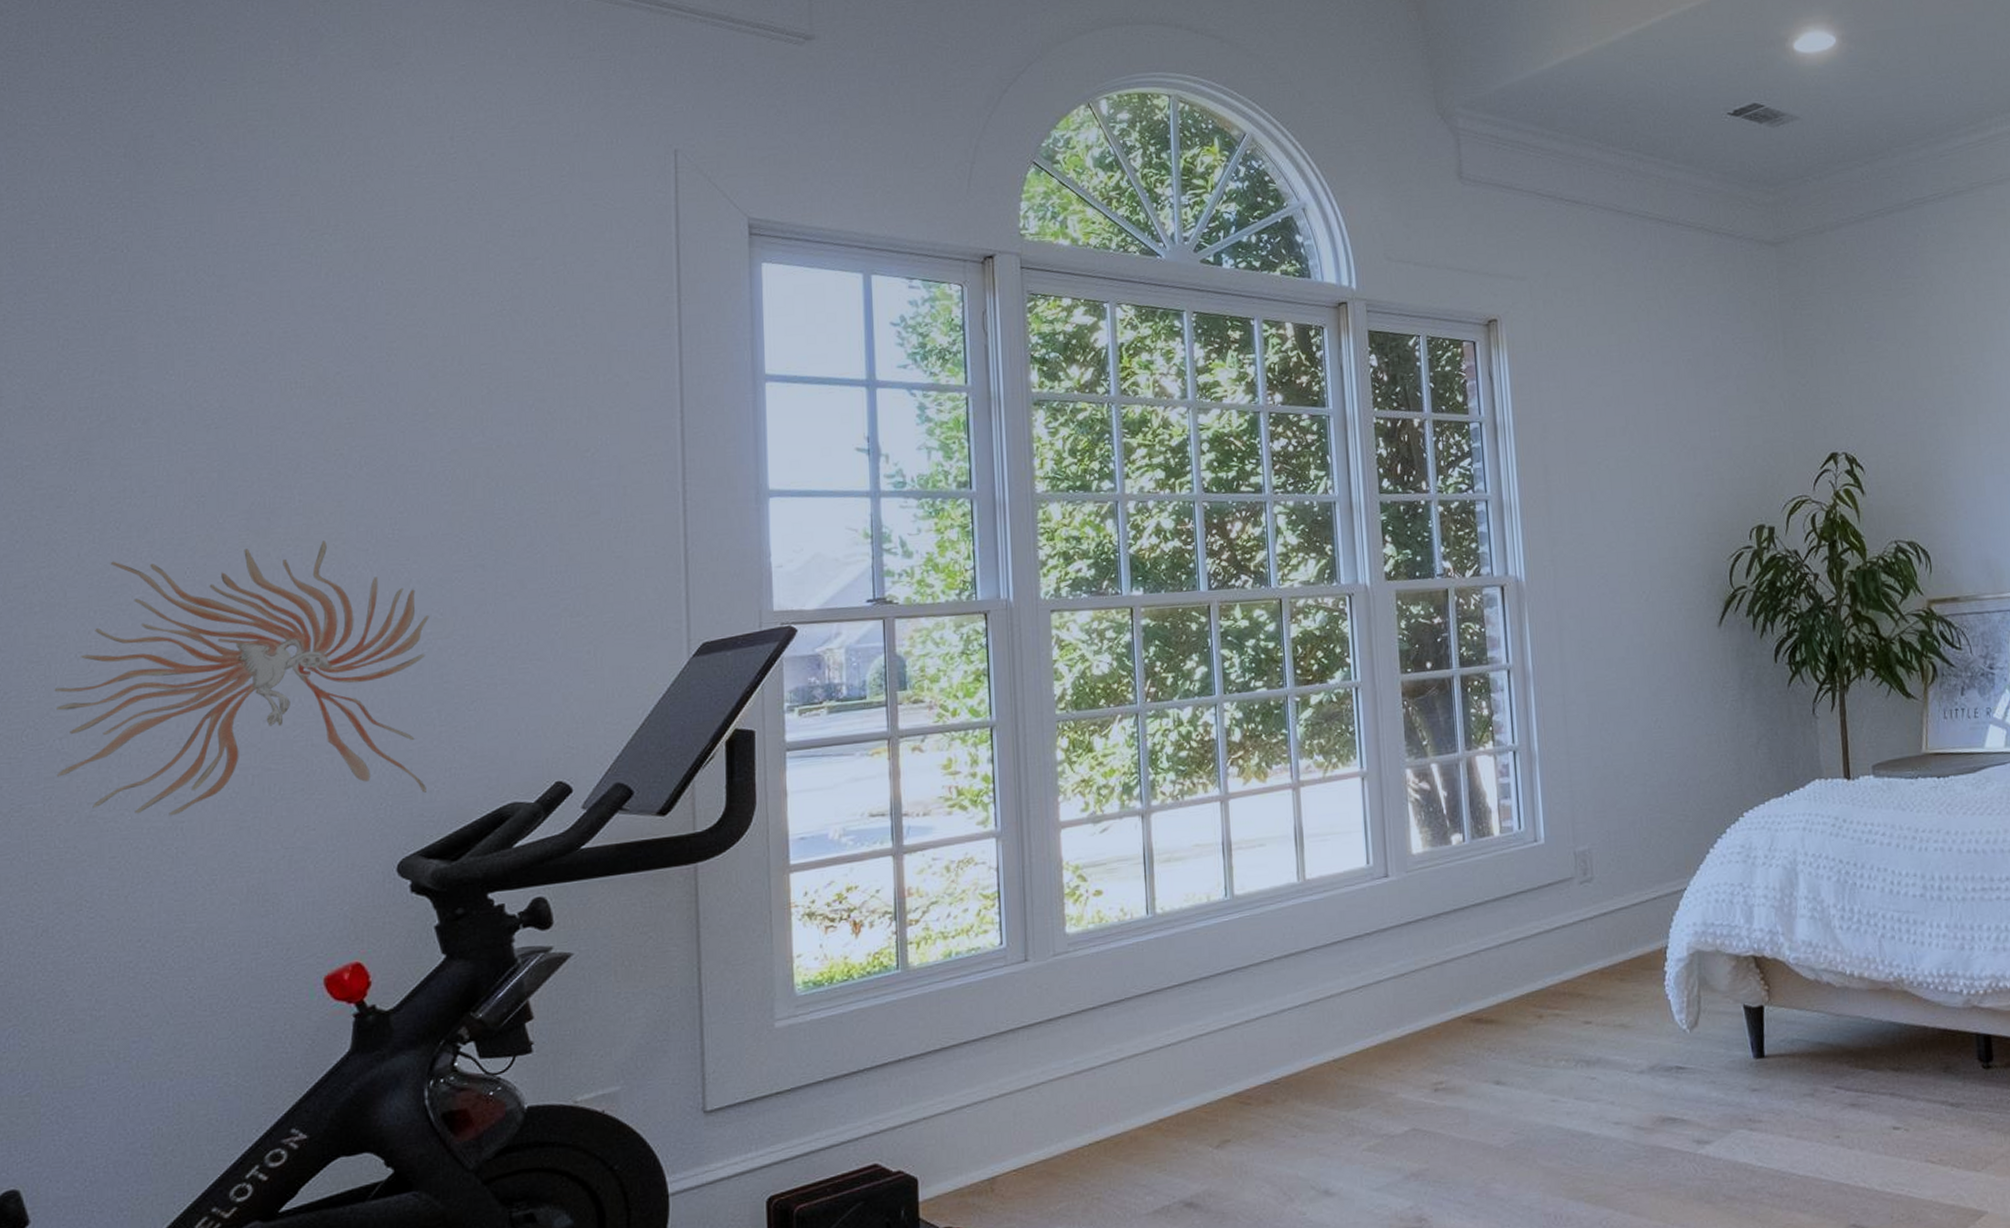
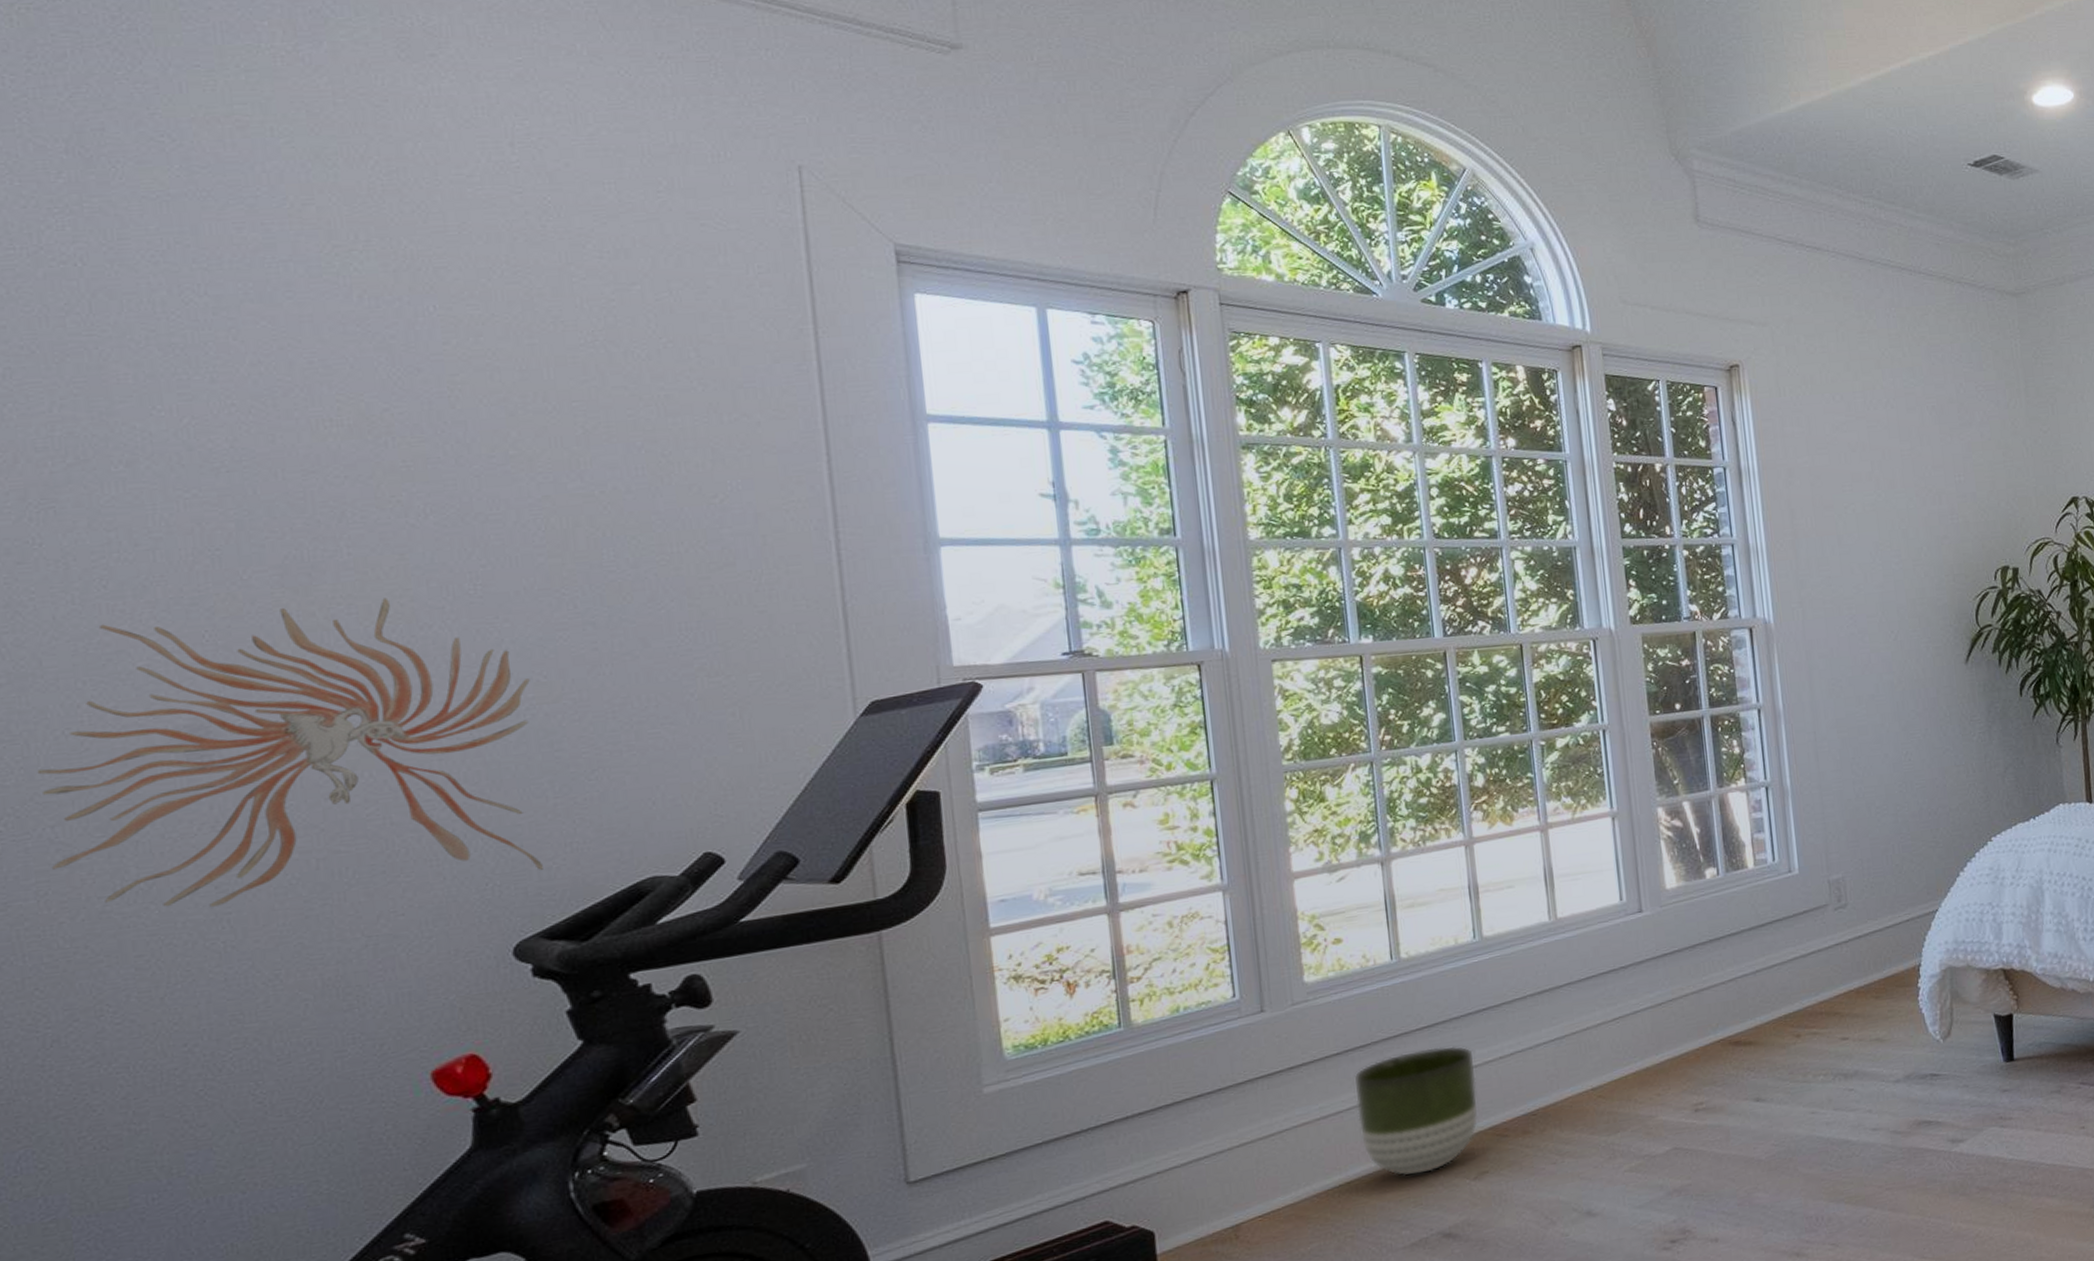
planter: none [1107,1007,1223,1139] -> present [1354,1046,1479,1176]

